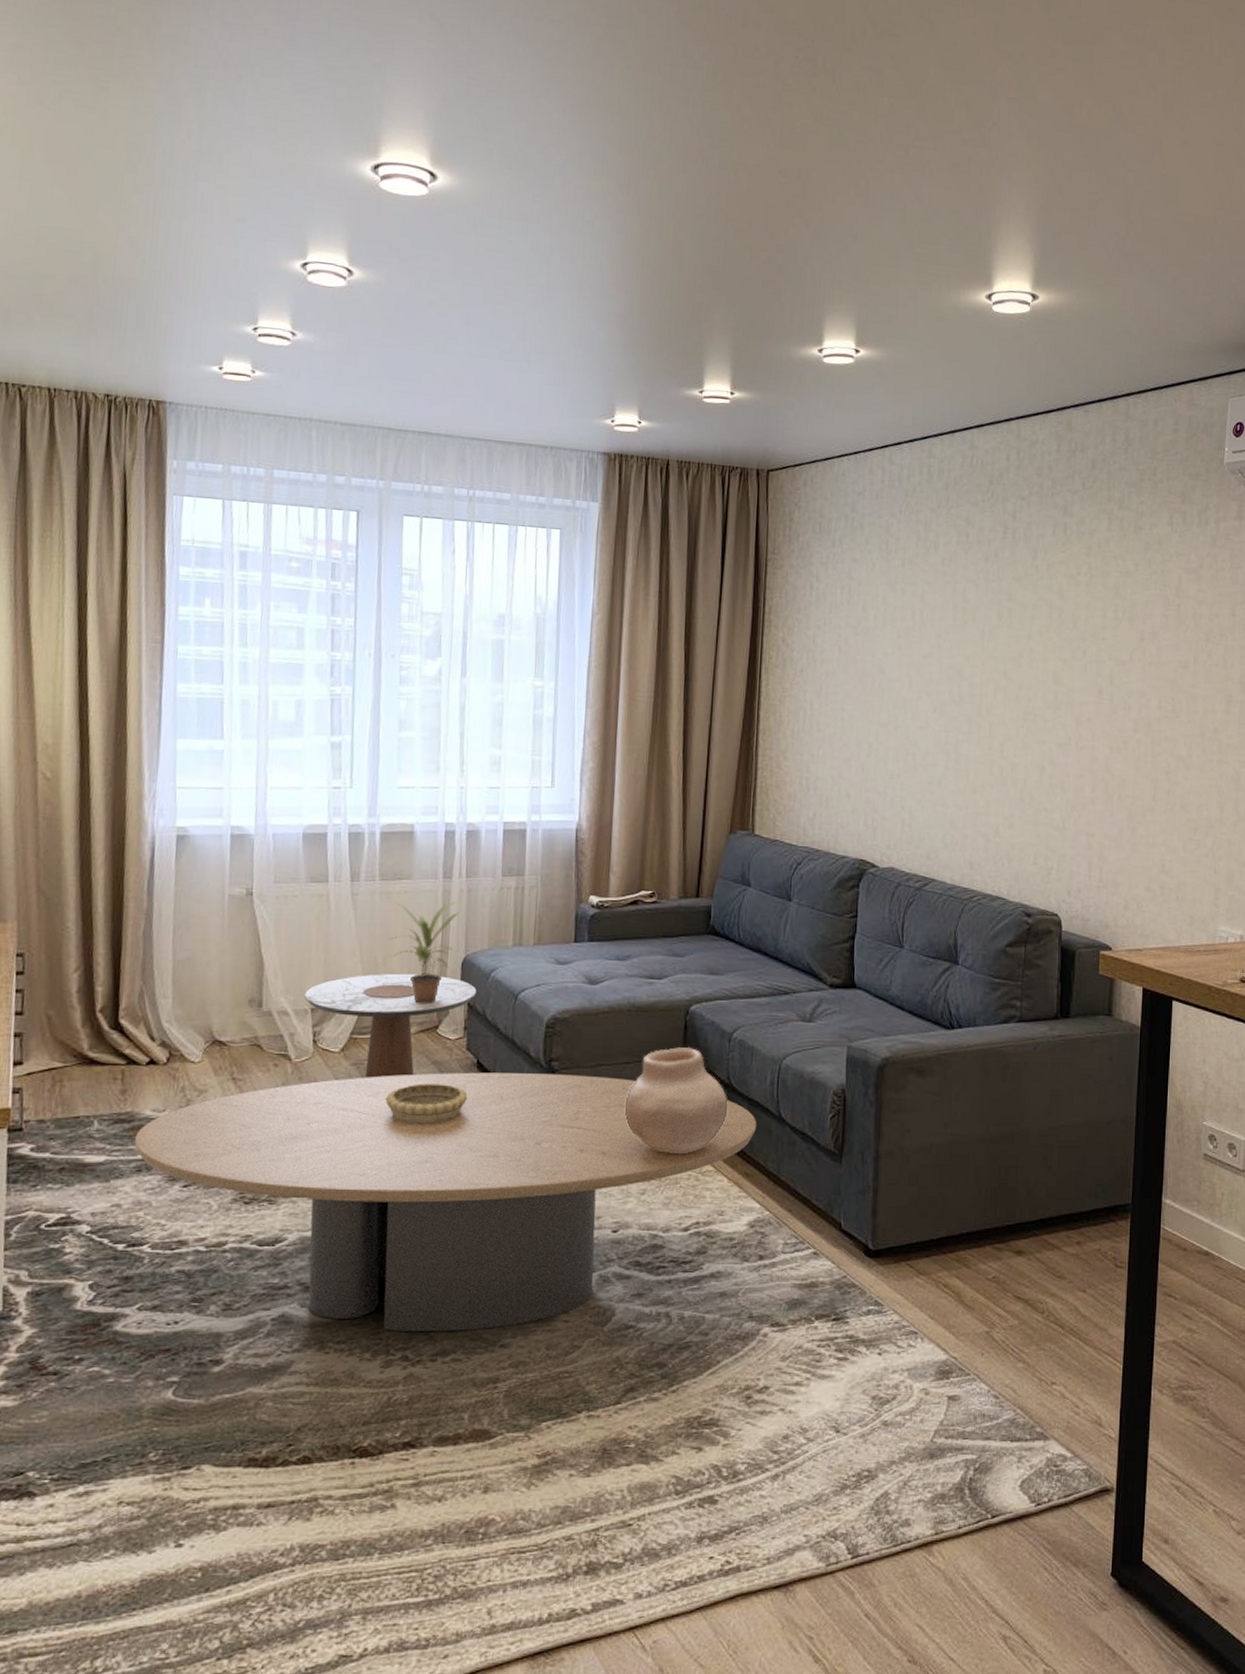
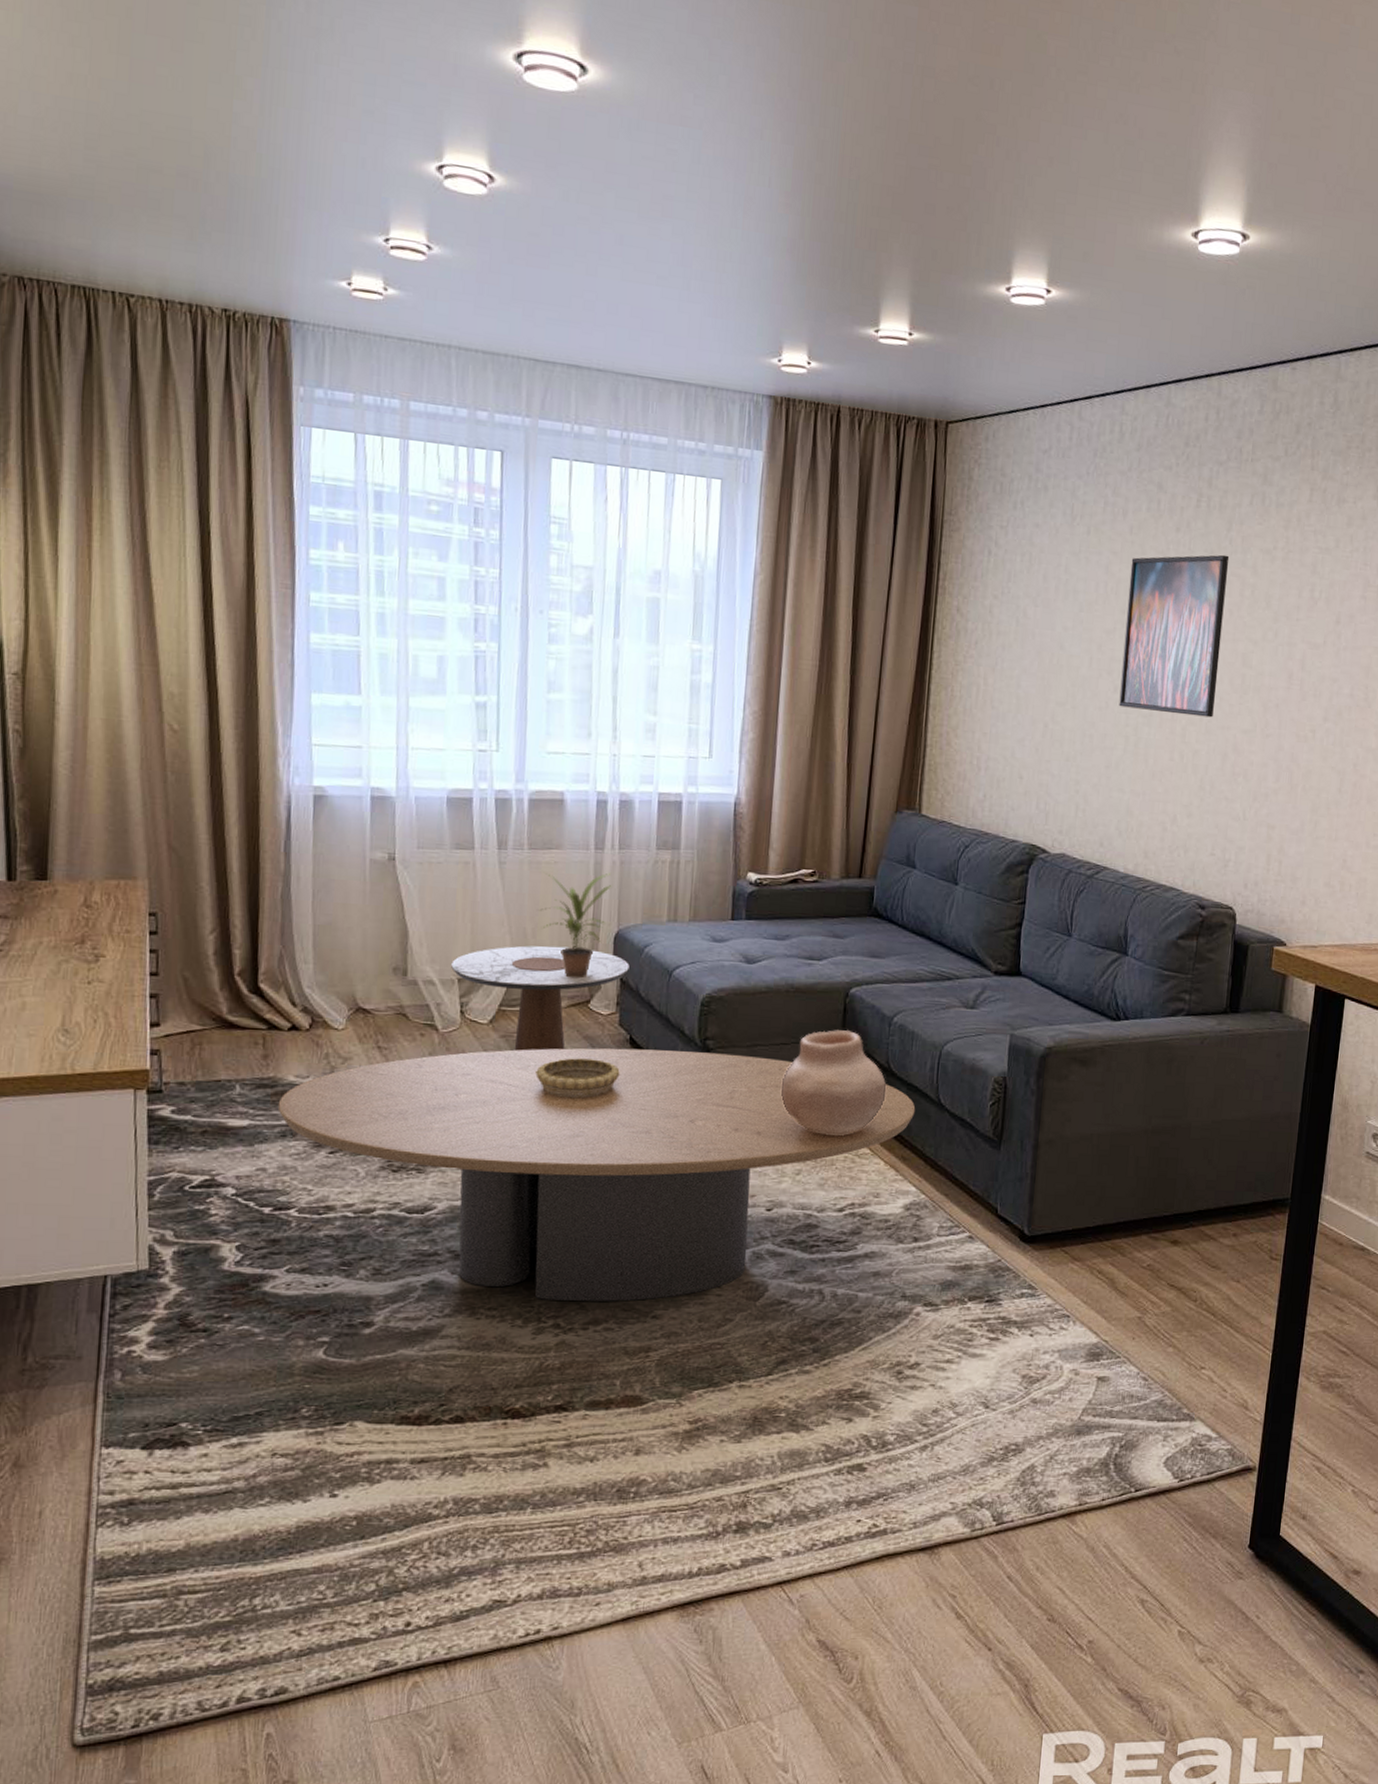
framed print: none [939,581,1036,733] -> present [1119,554,1230,718]

